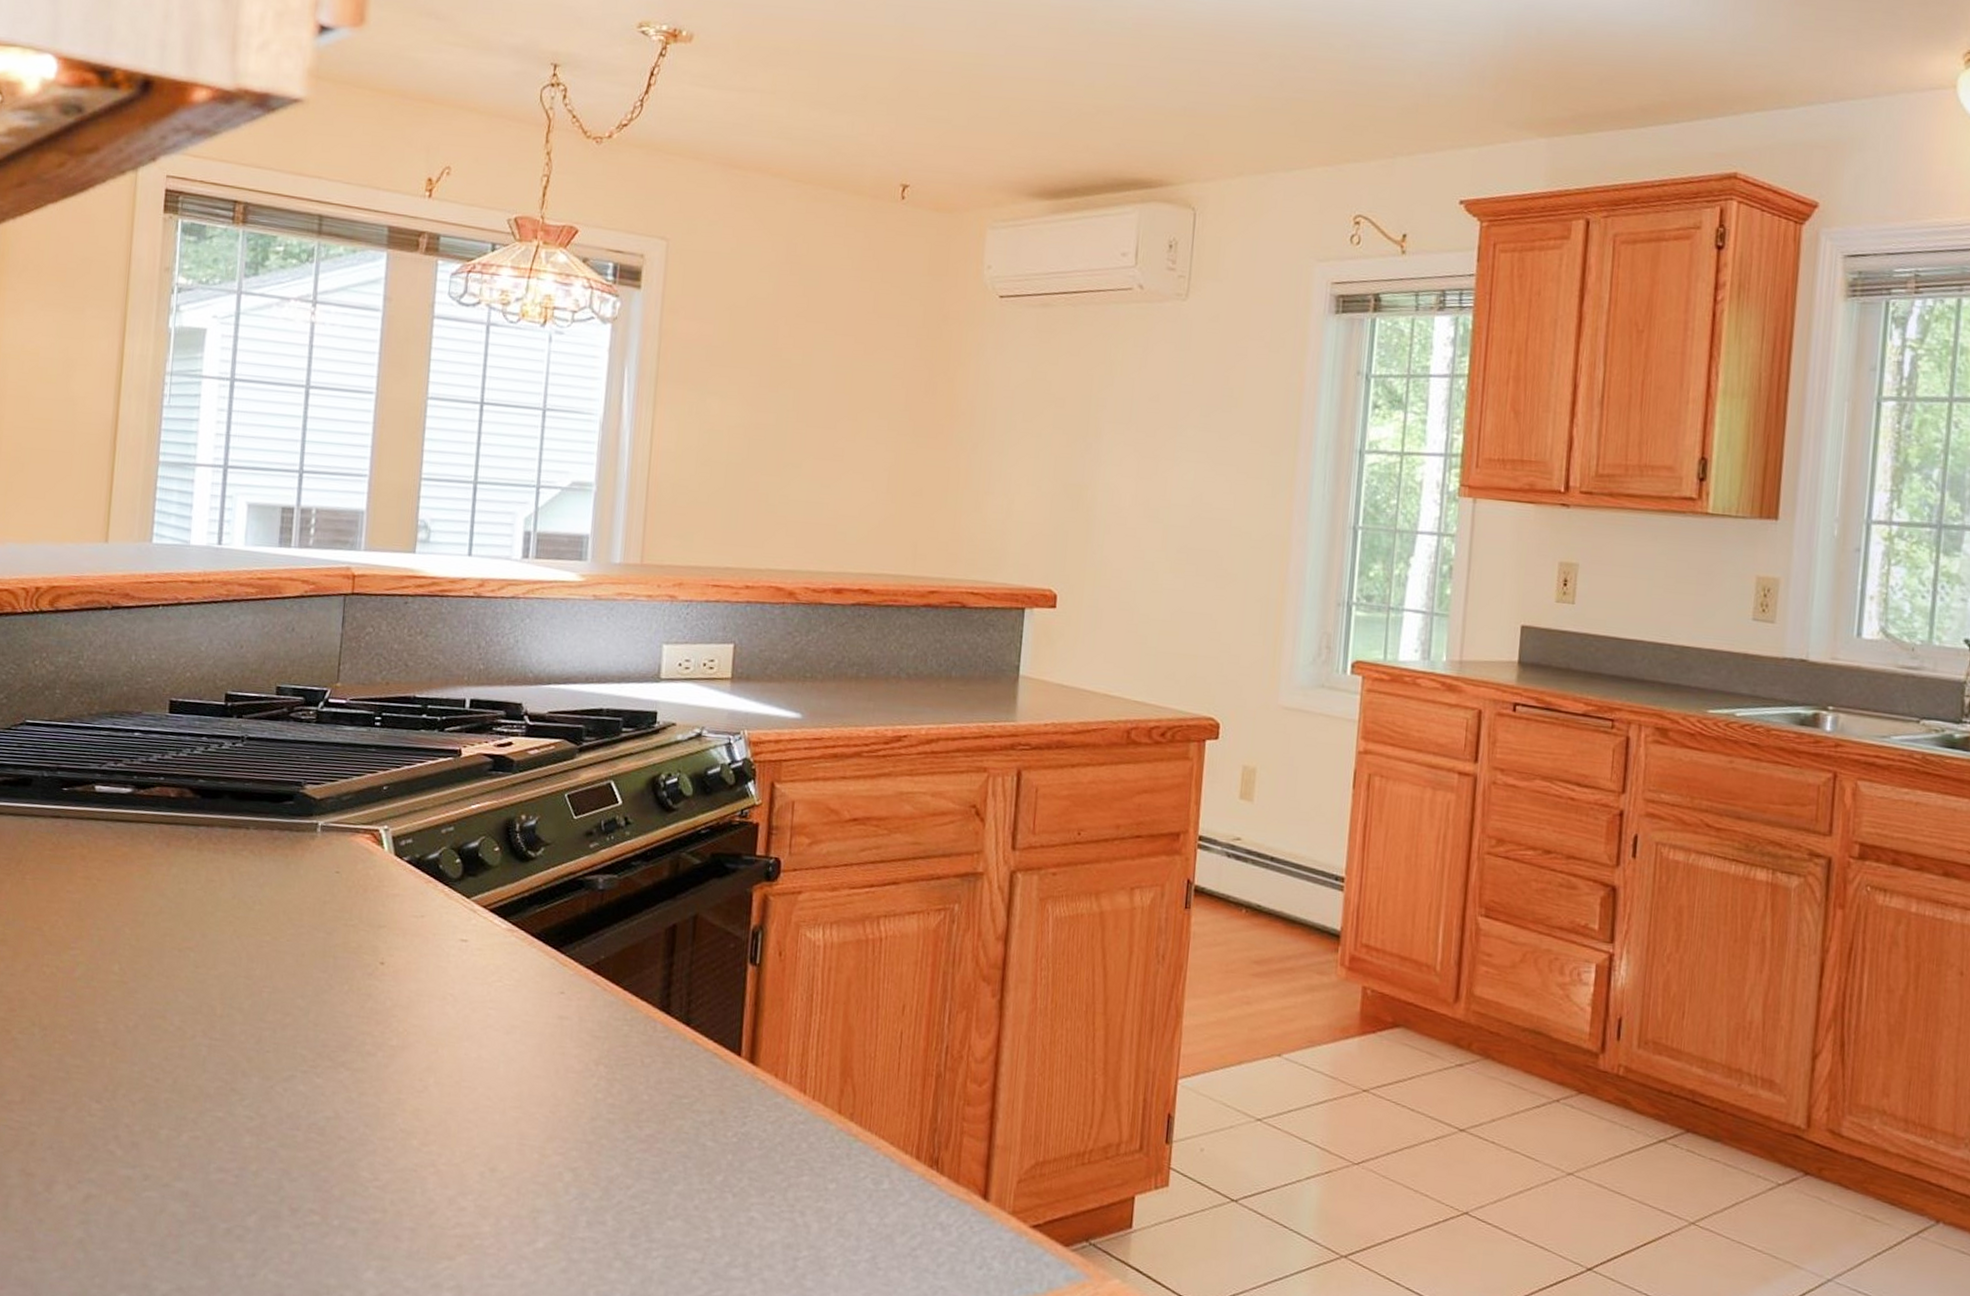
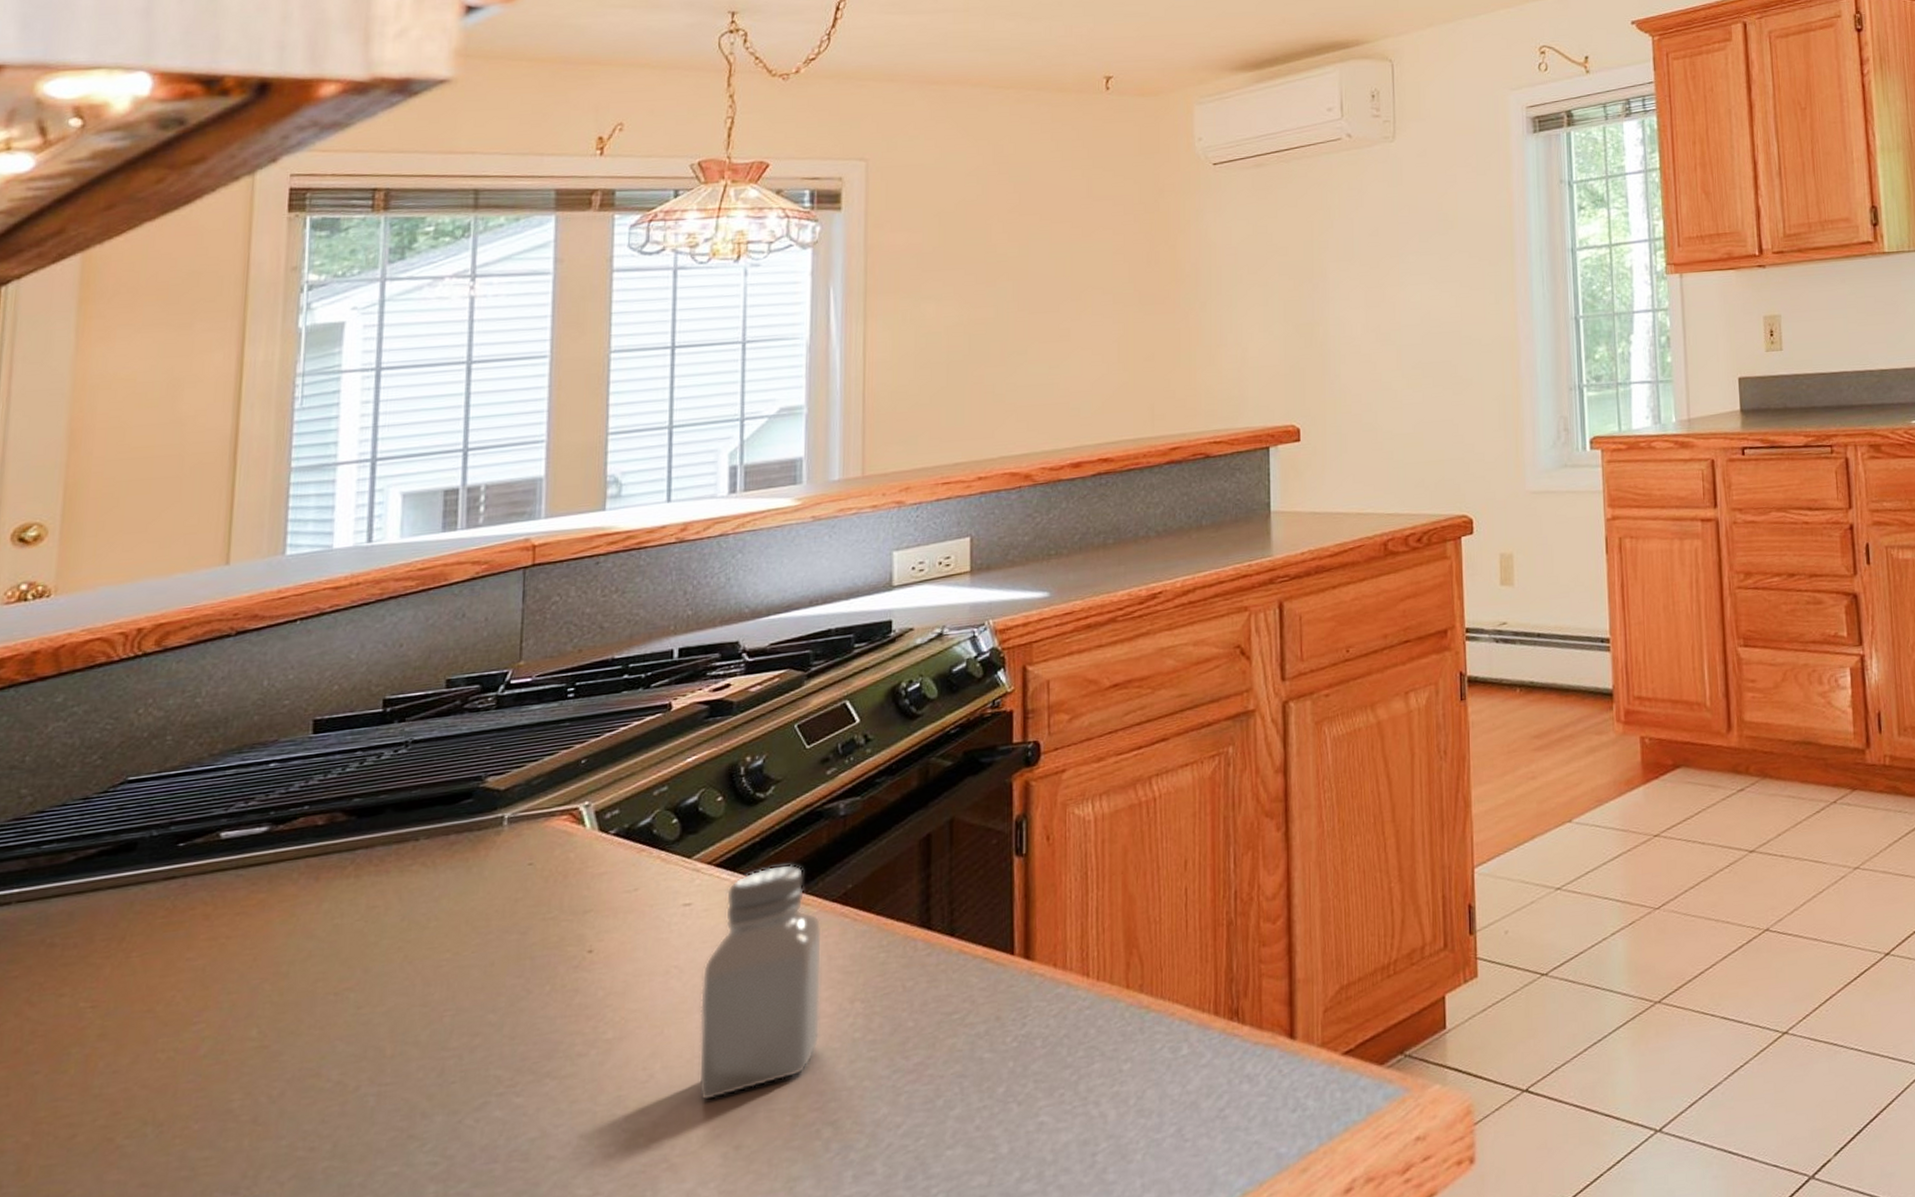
saltshaker: none [464,922,576,1123] -> present [698,864,823,1101]

